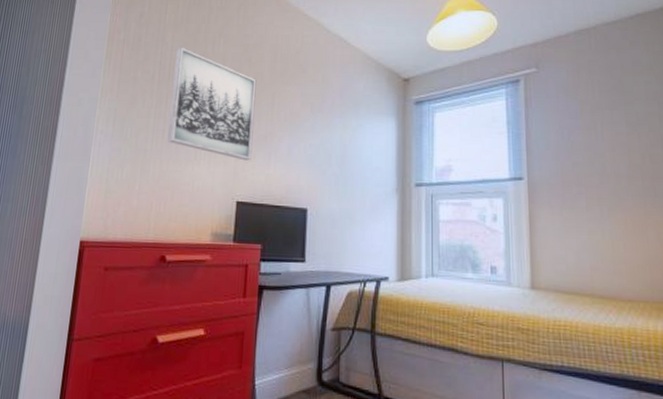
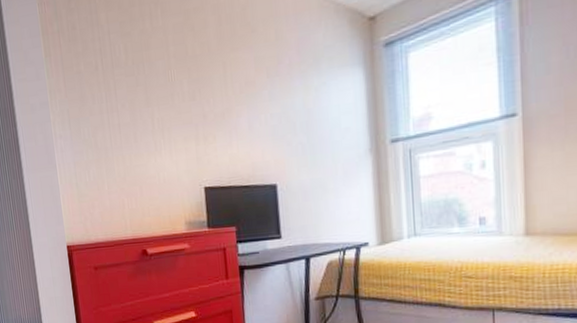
wall art: present [167,47,257,161] -> none [113,27,212,144]

